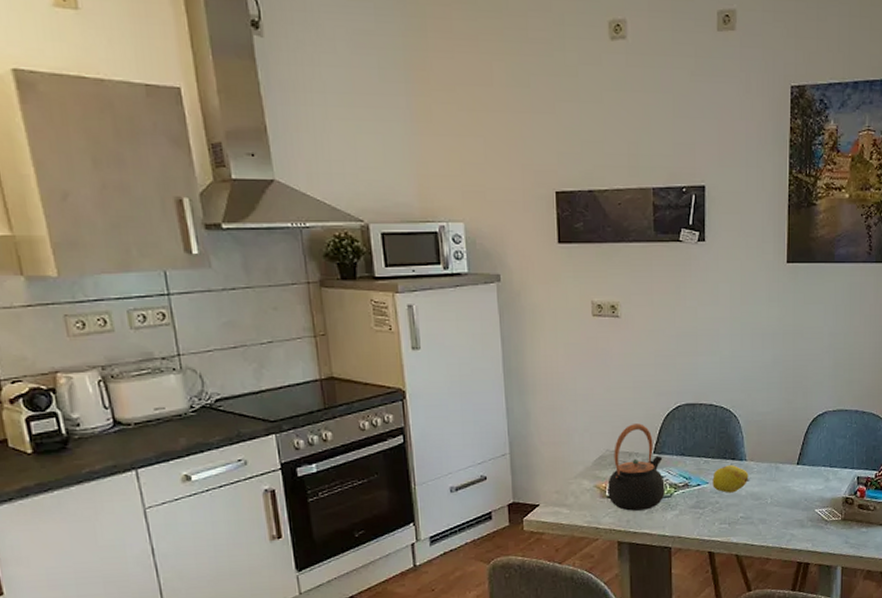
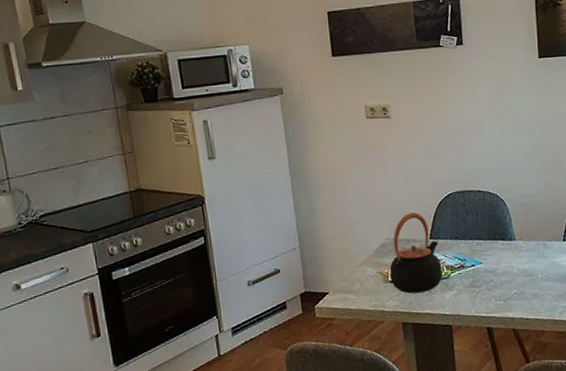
fruit: present [712,465,750,493] -> none [485,245,521,272]

